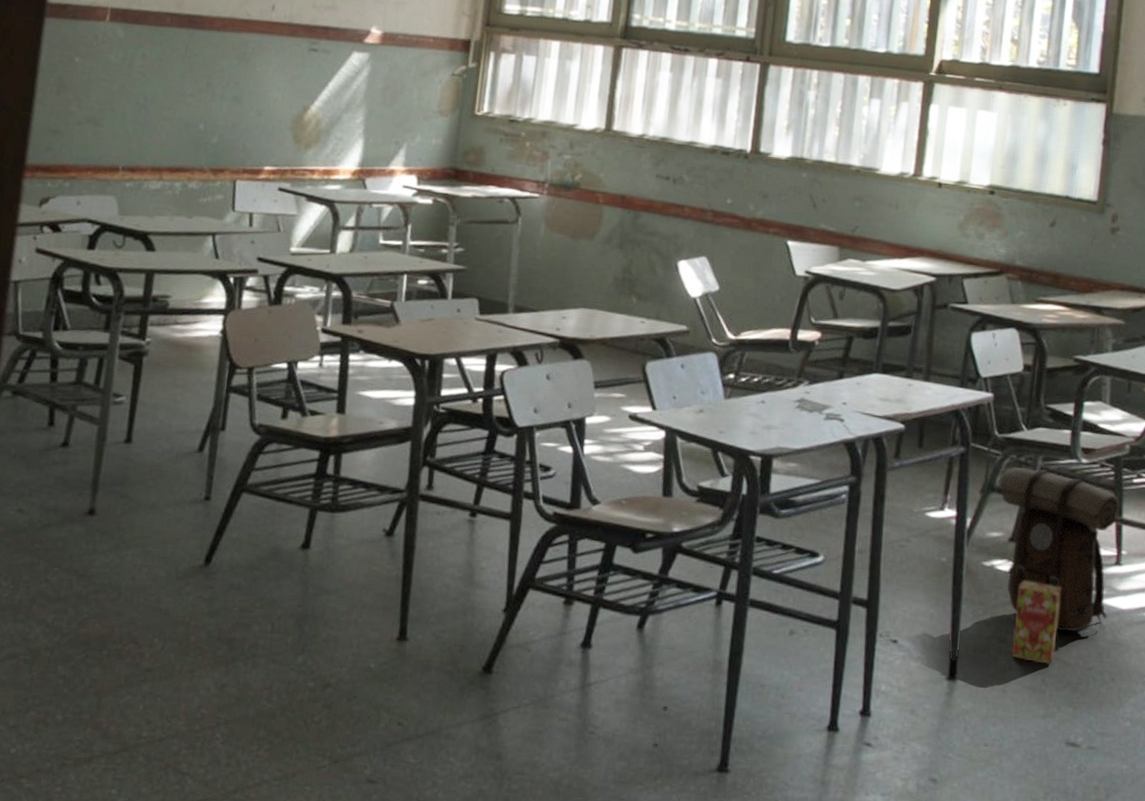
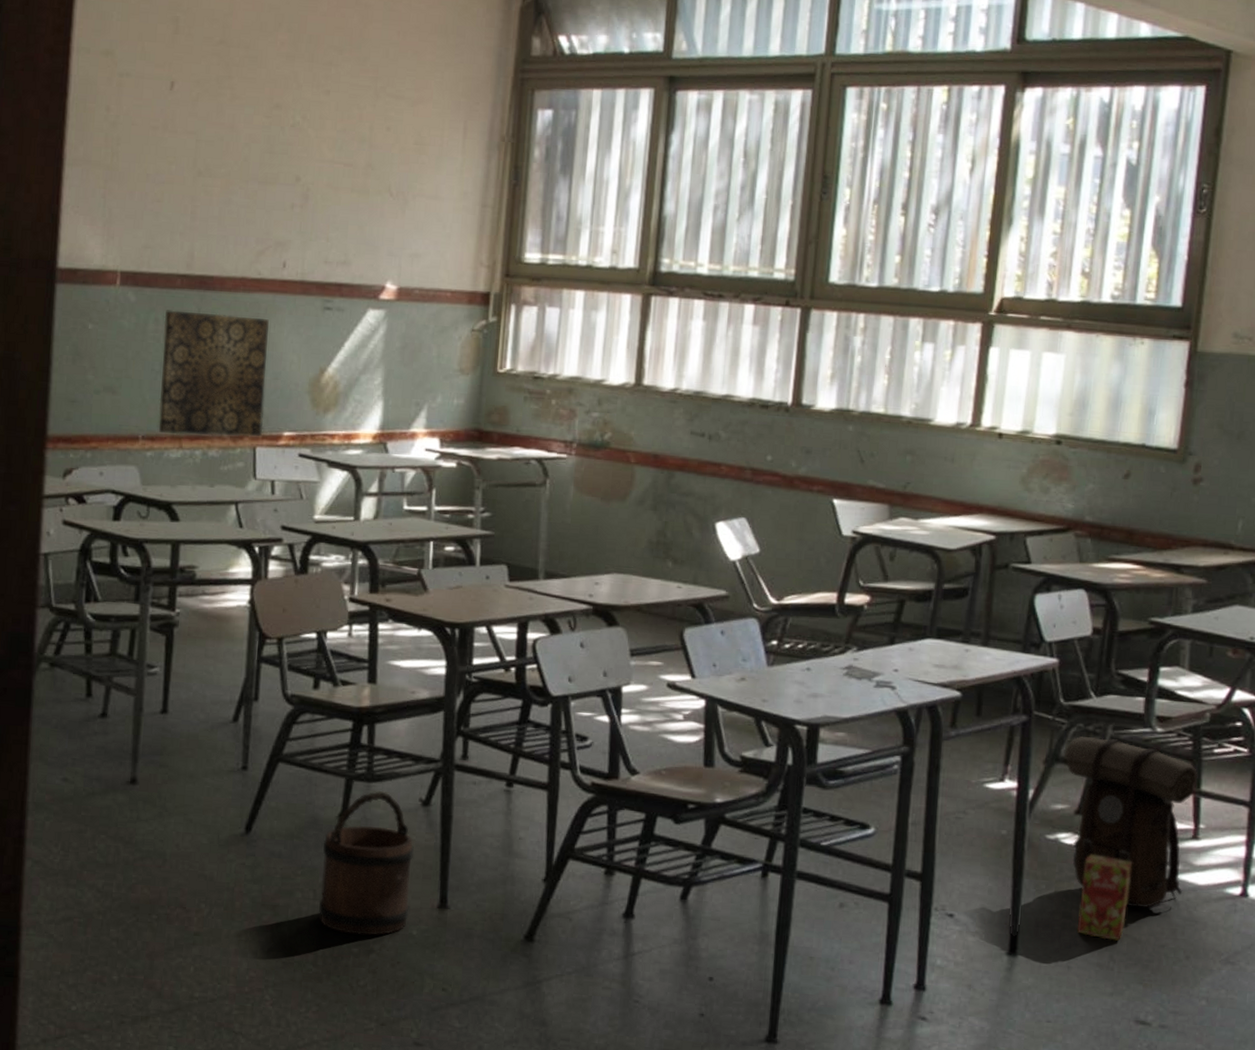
wall art: none [139,46,256,171] -> present [158,310,269,437]
bucket: none [276,521,375,670] -> present [318,791,414,936]

